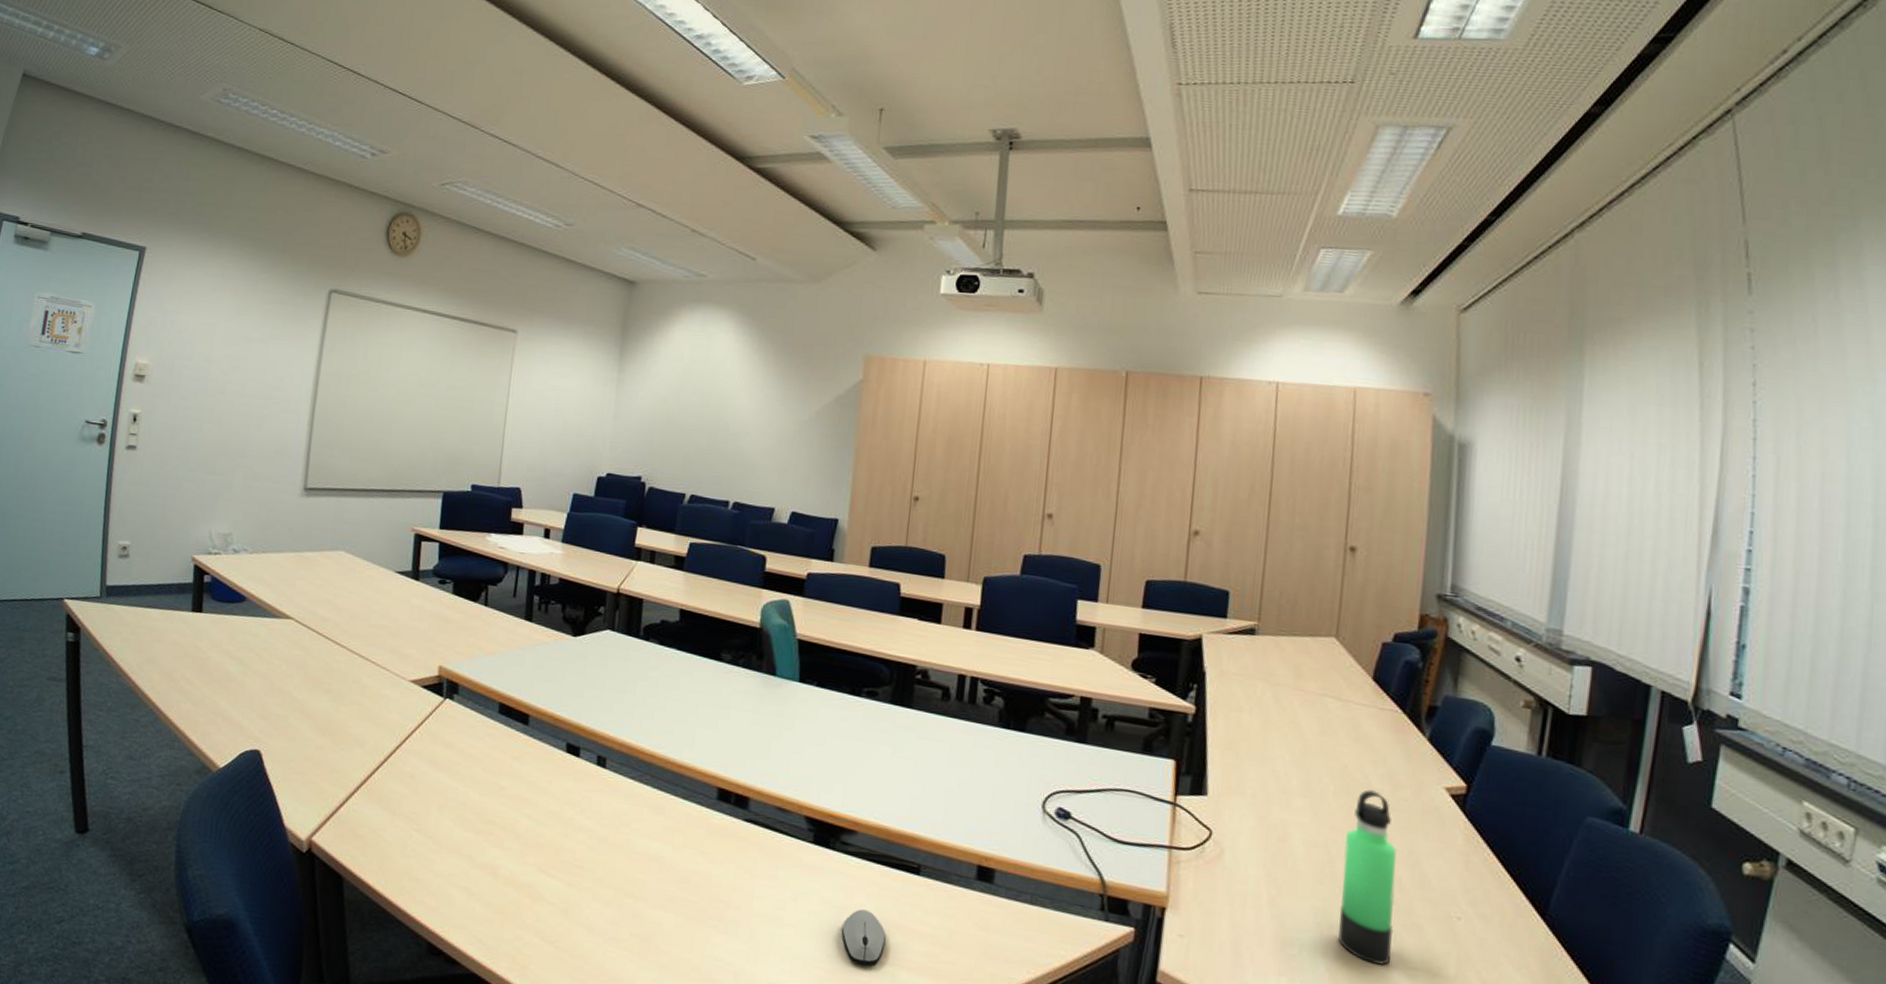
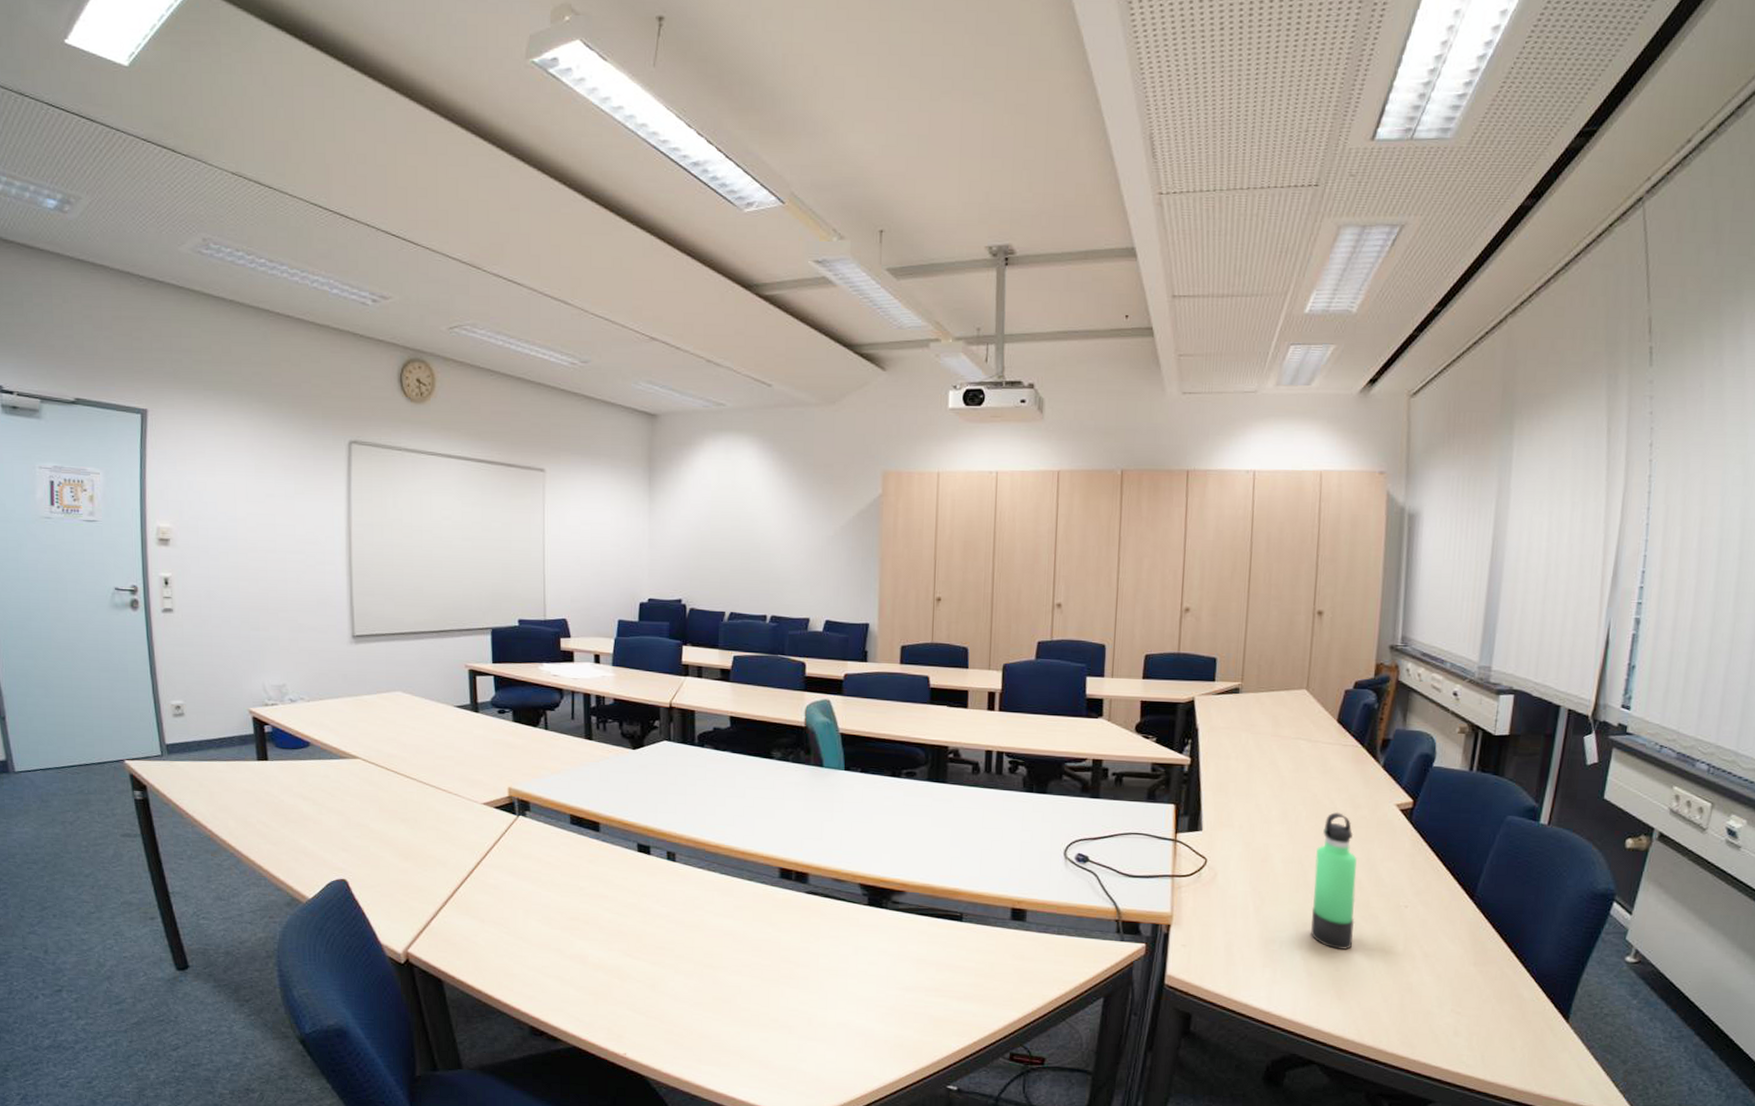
computer mouse: present [841,909,886,967] -> none [898,955,937,1001]

